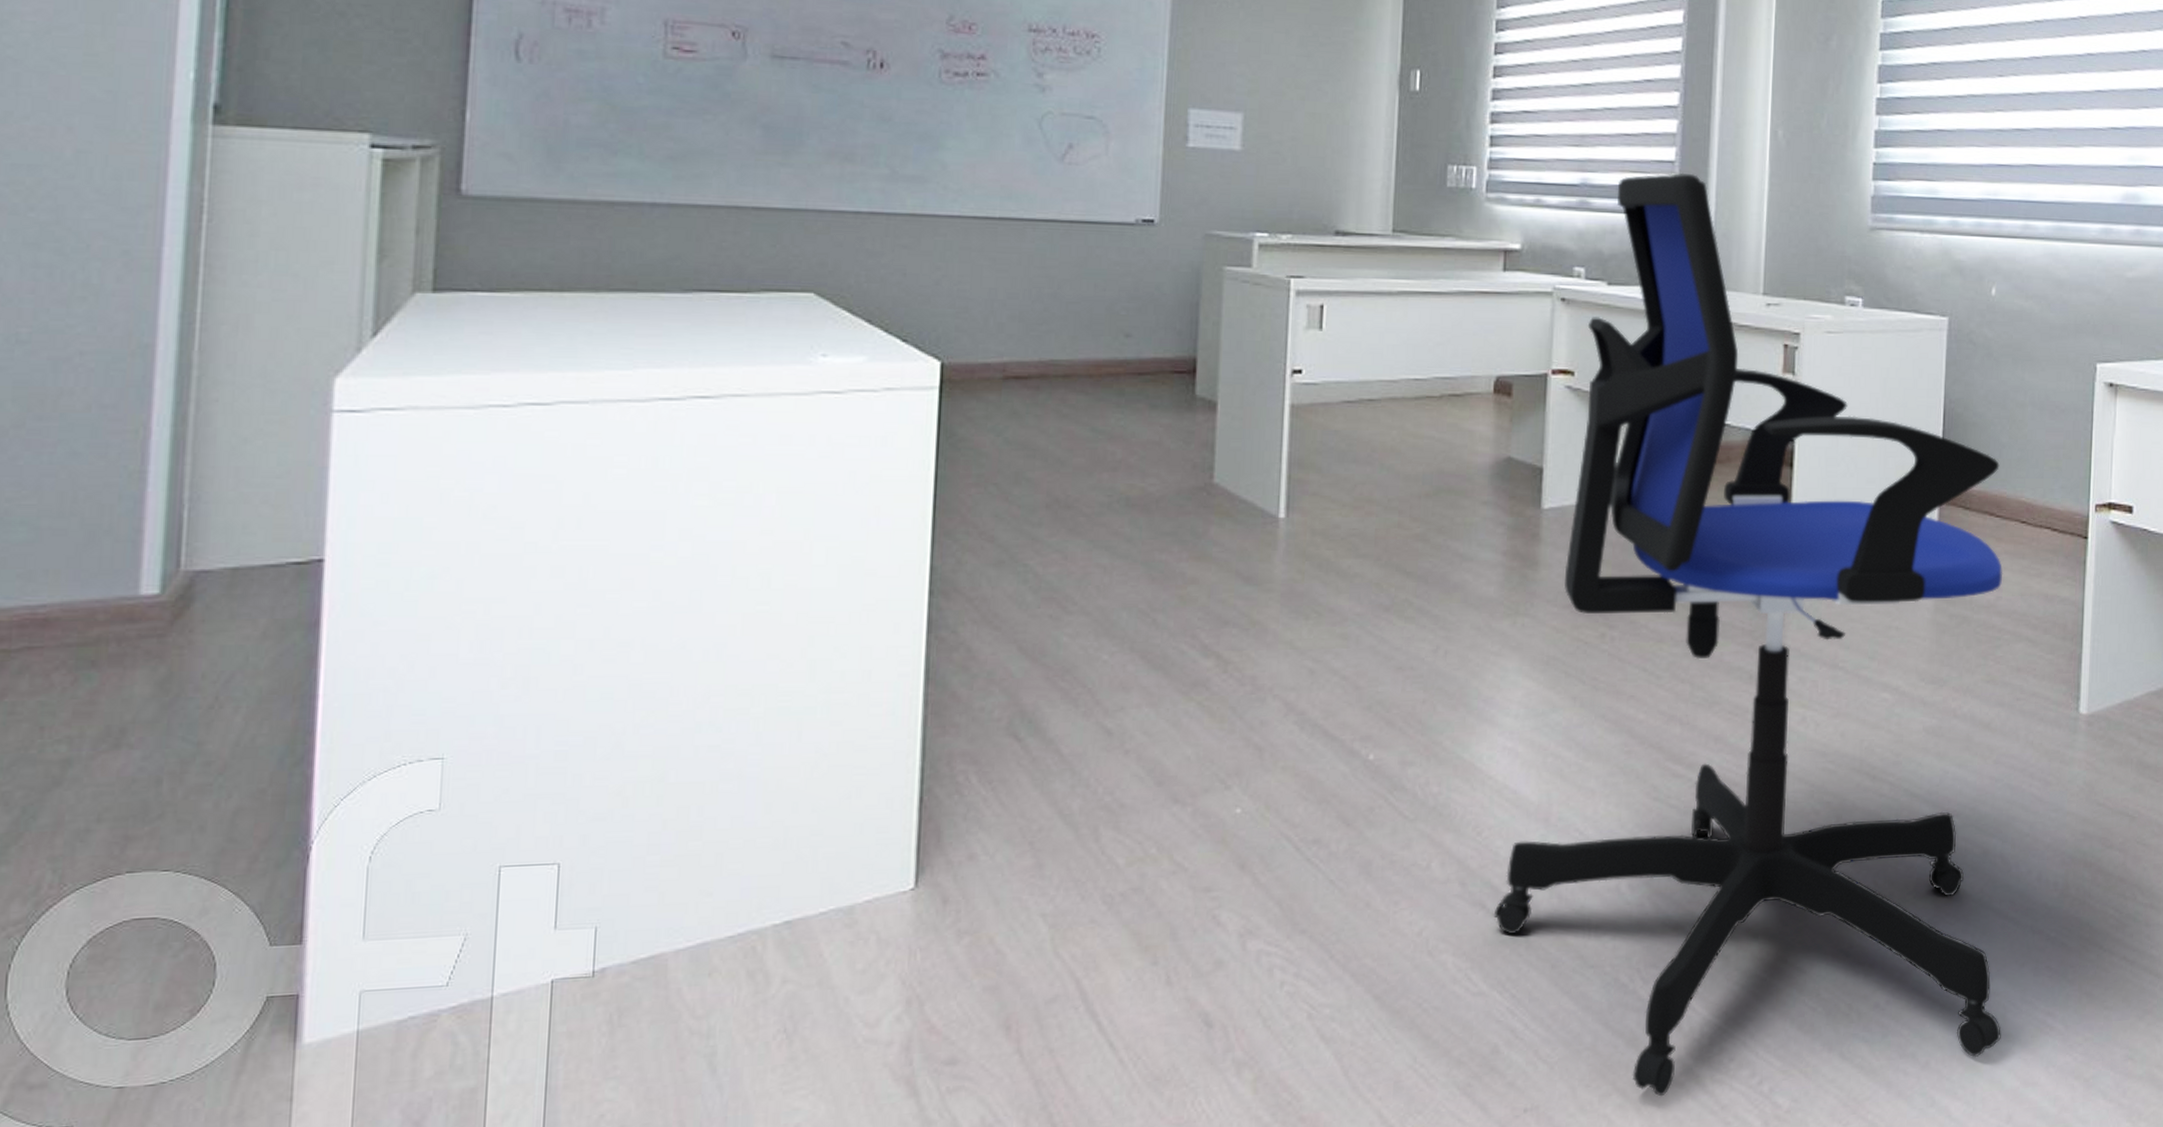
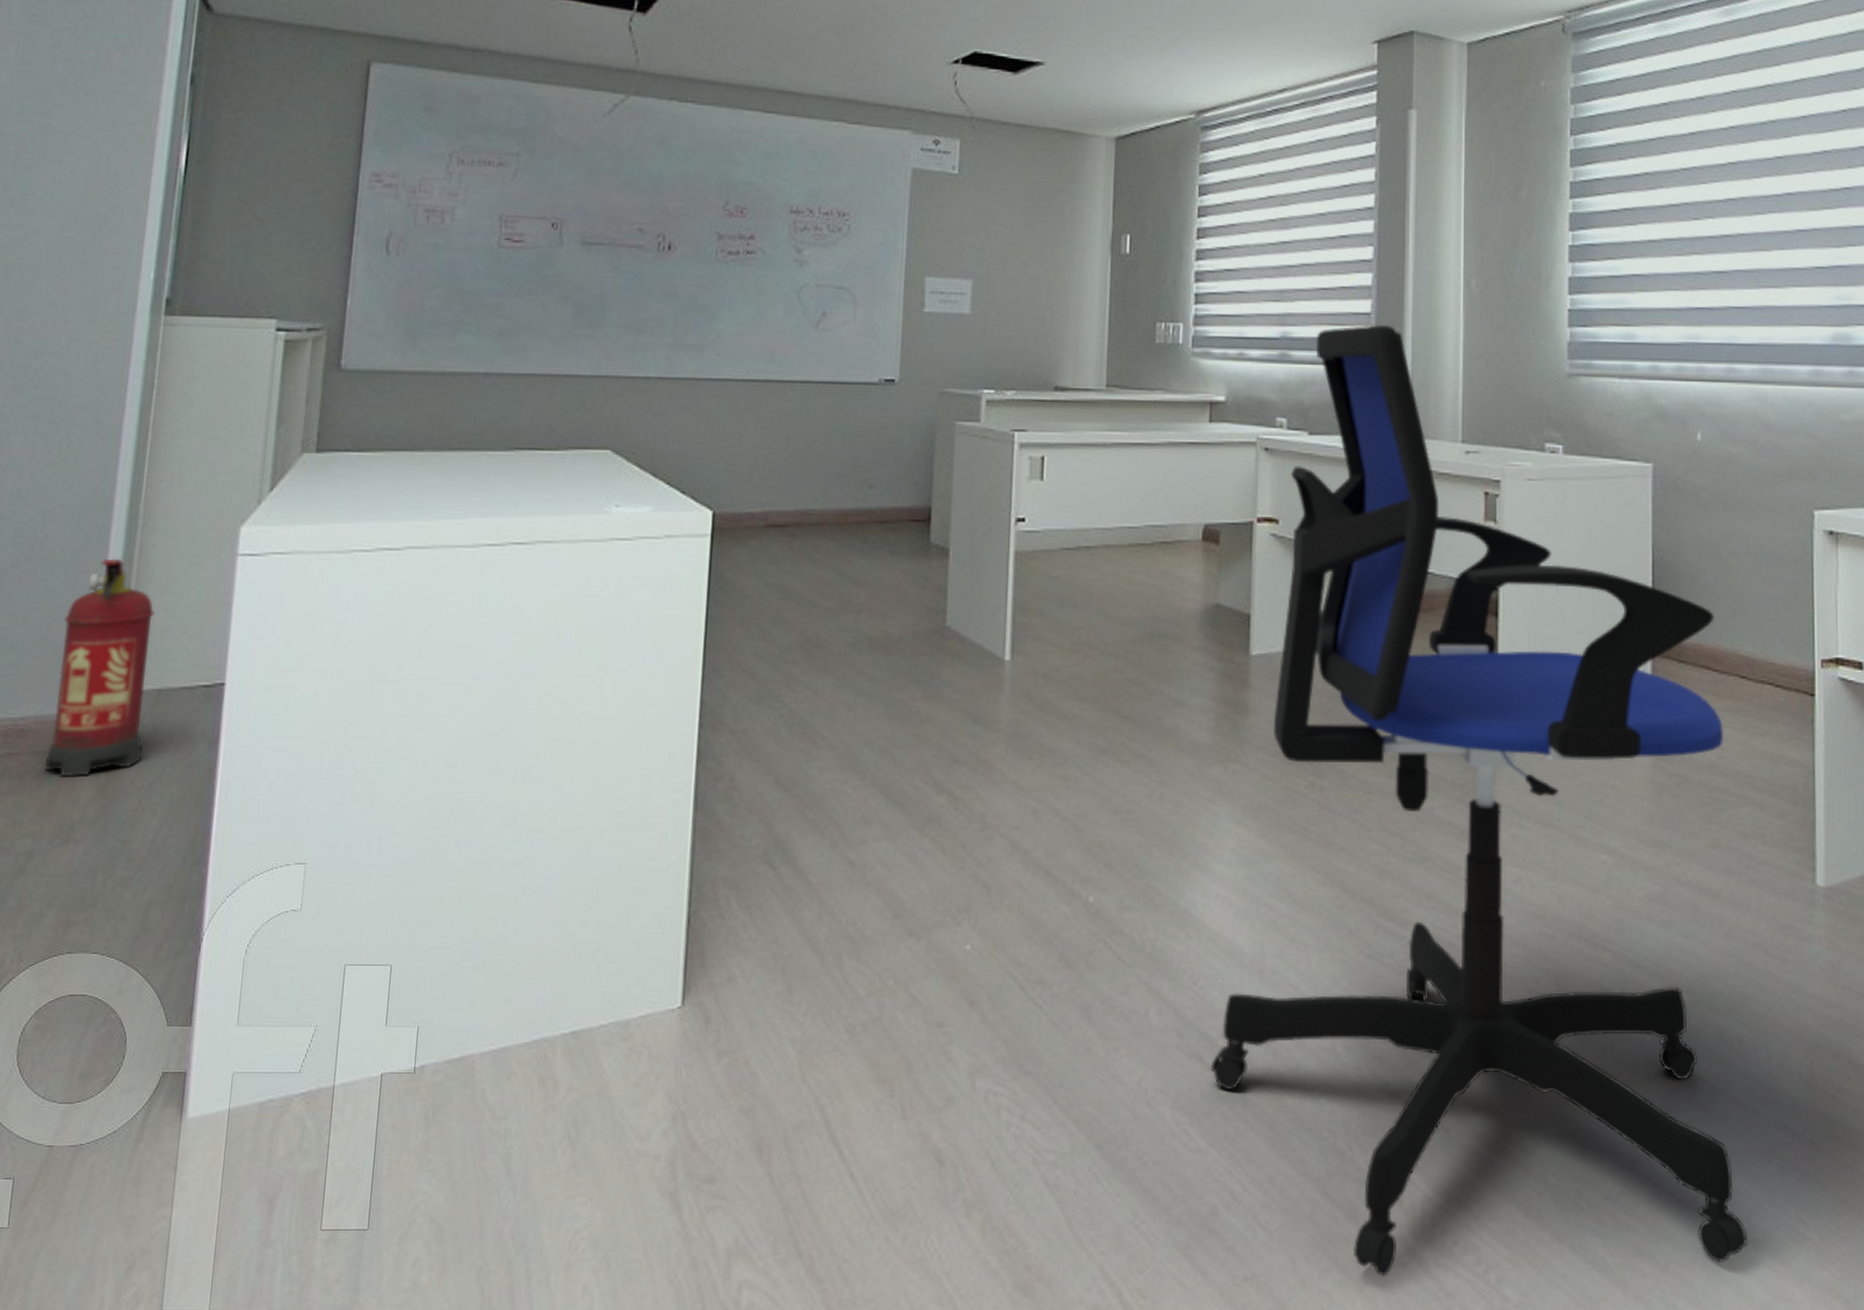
fire extinguisher: none [79,416,222,673] -> present [44,558,155,777]

